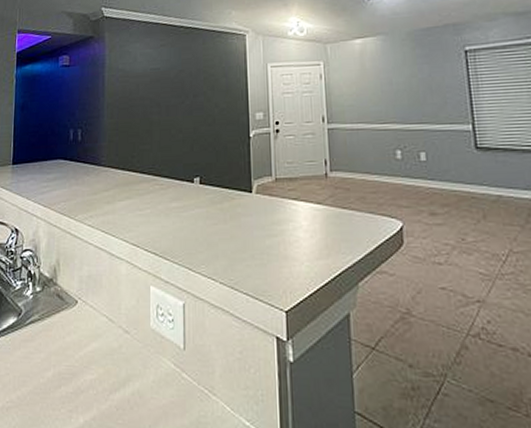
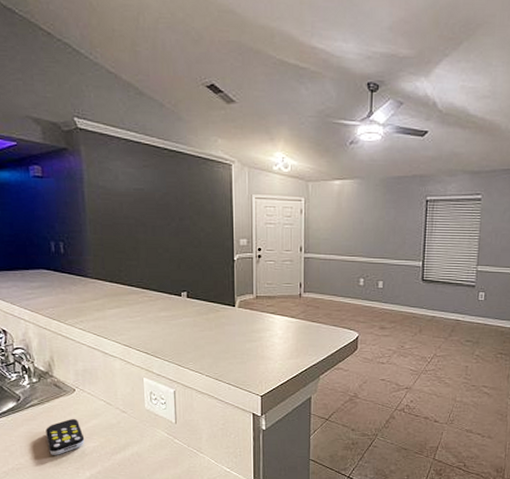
remote control: none [42,339,82,391] -> present [46,418,85,455]

